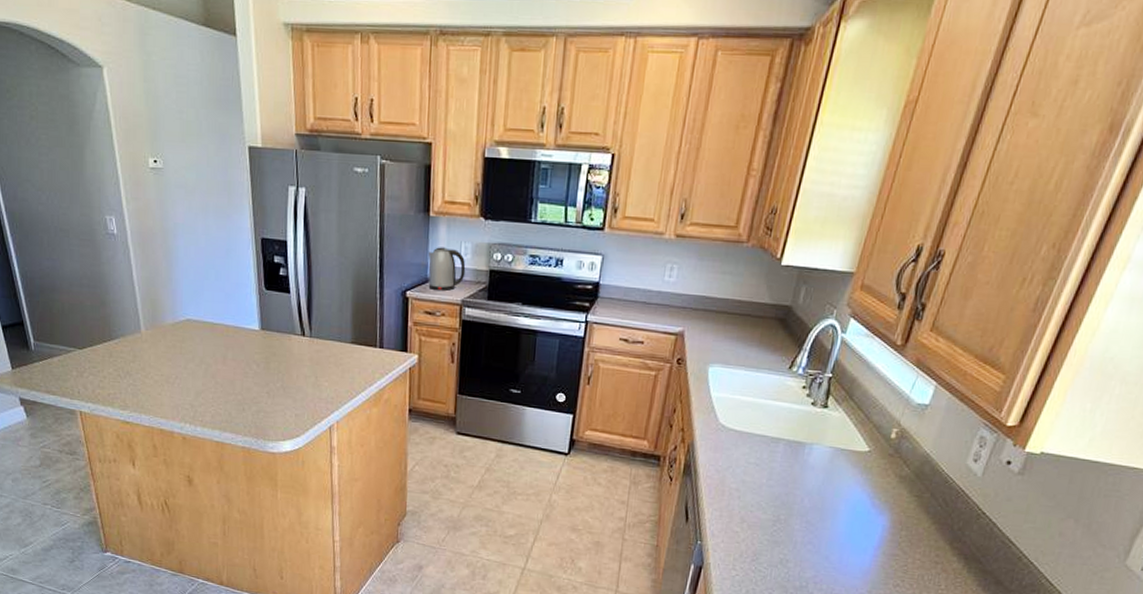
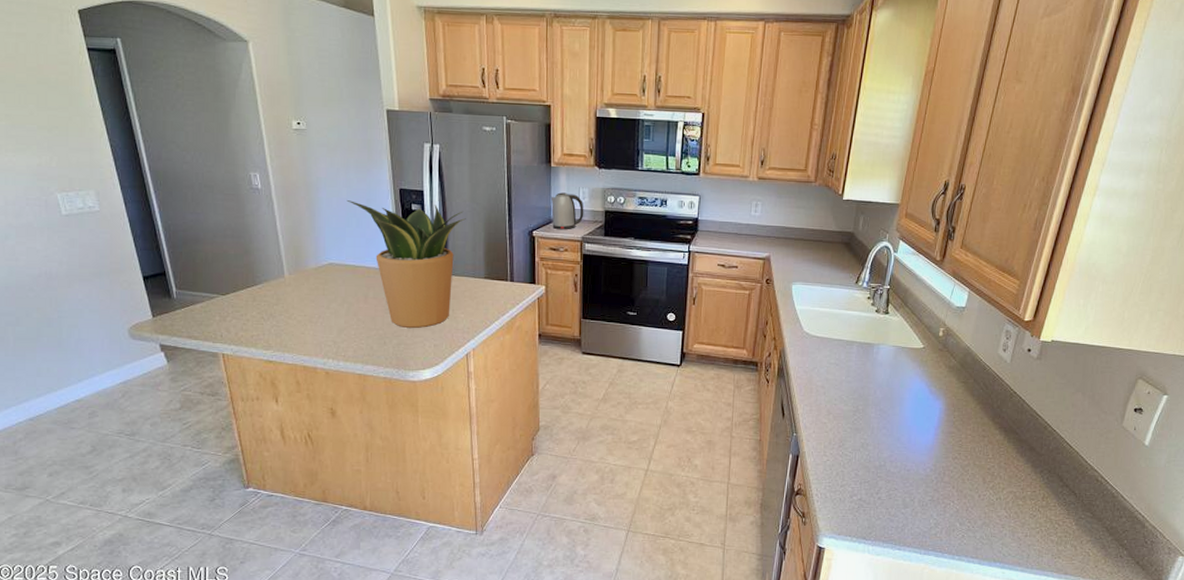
potted plant: none [205,250,333,395] -> present [346,200,466,328]

